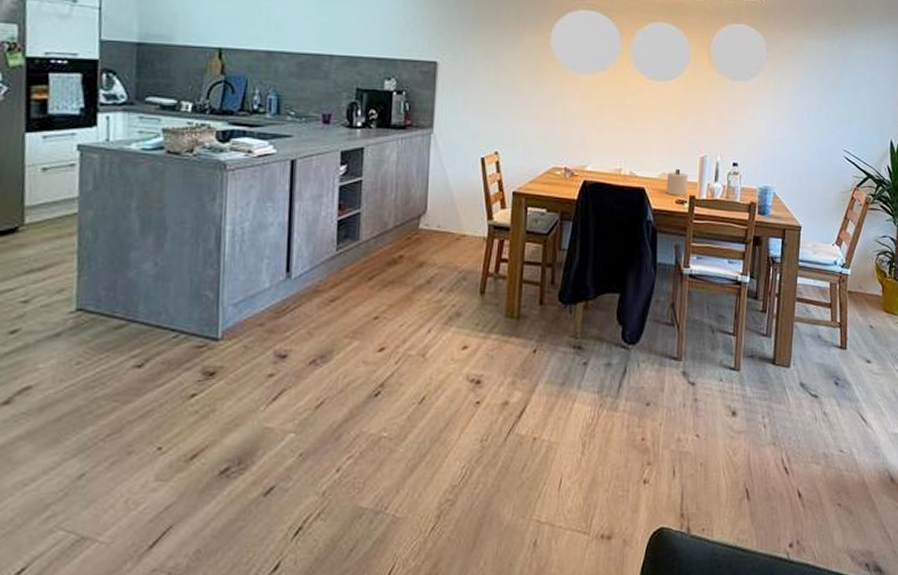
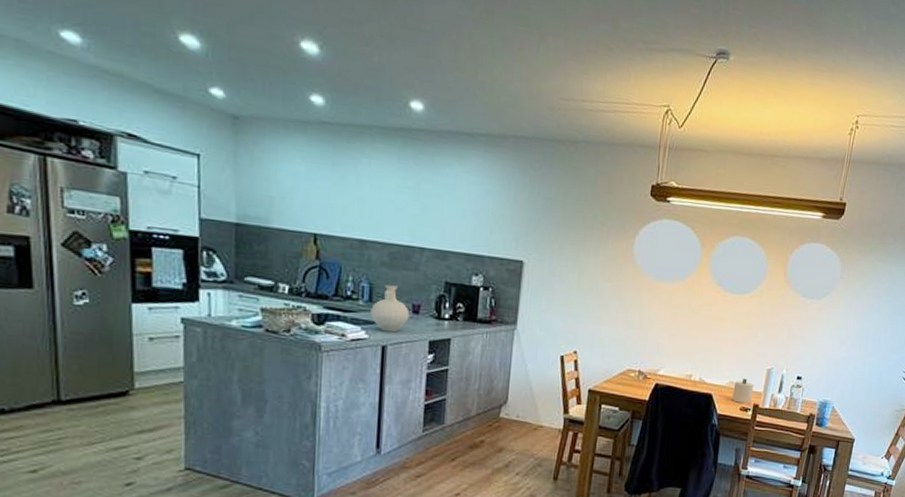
ceramic jug: none [278,96,320,145] -> present [370,285,410,333]

